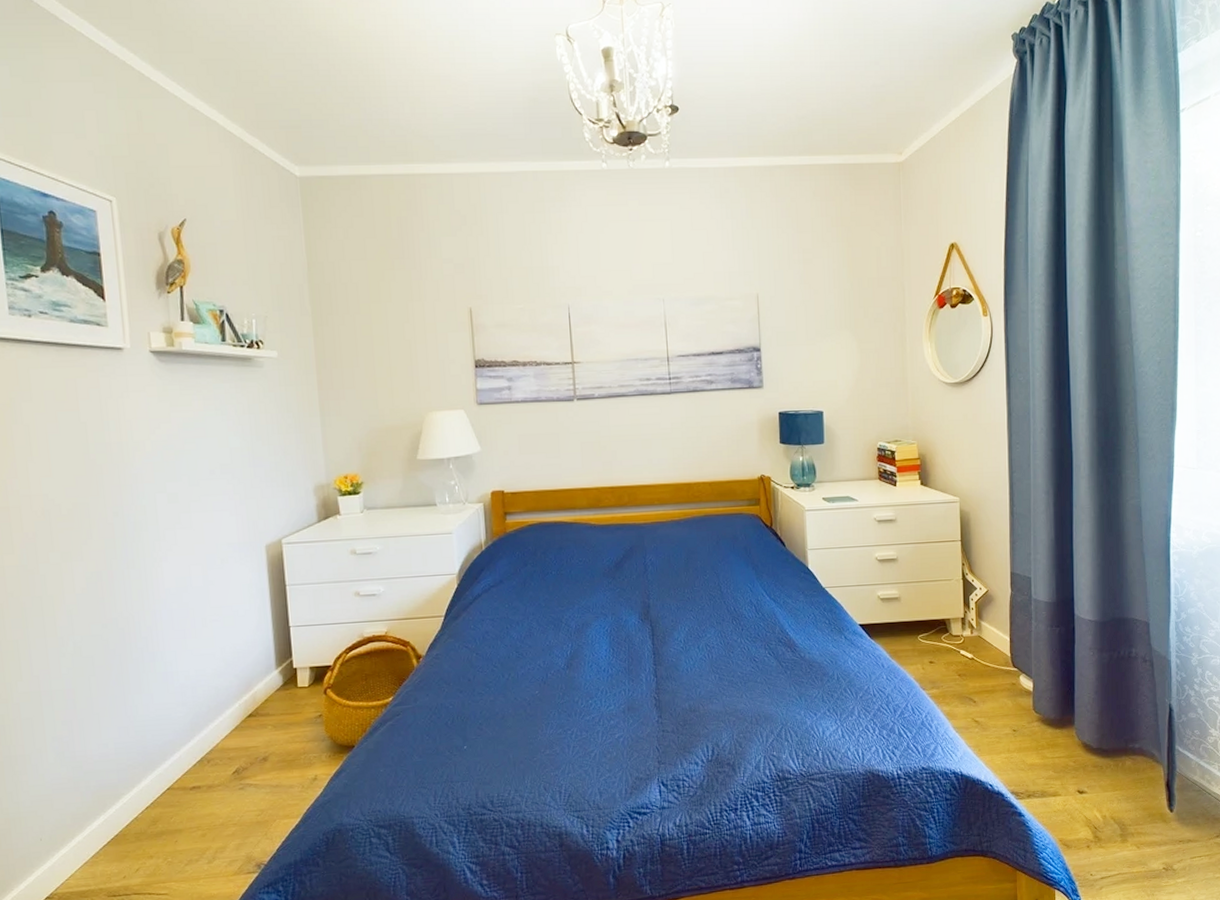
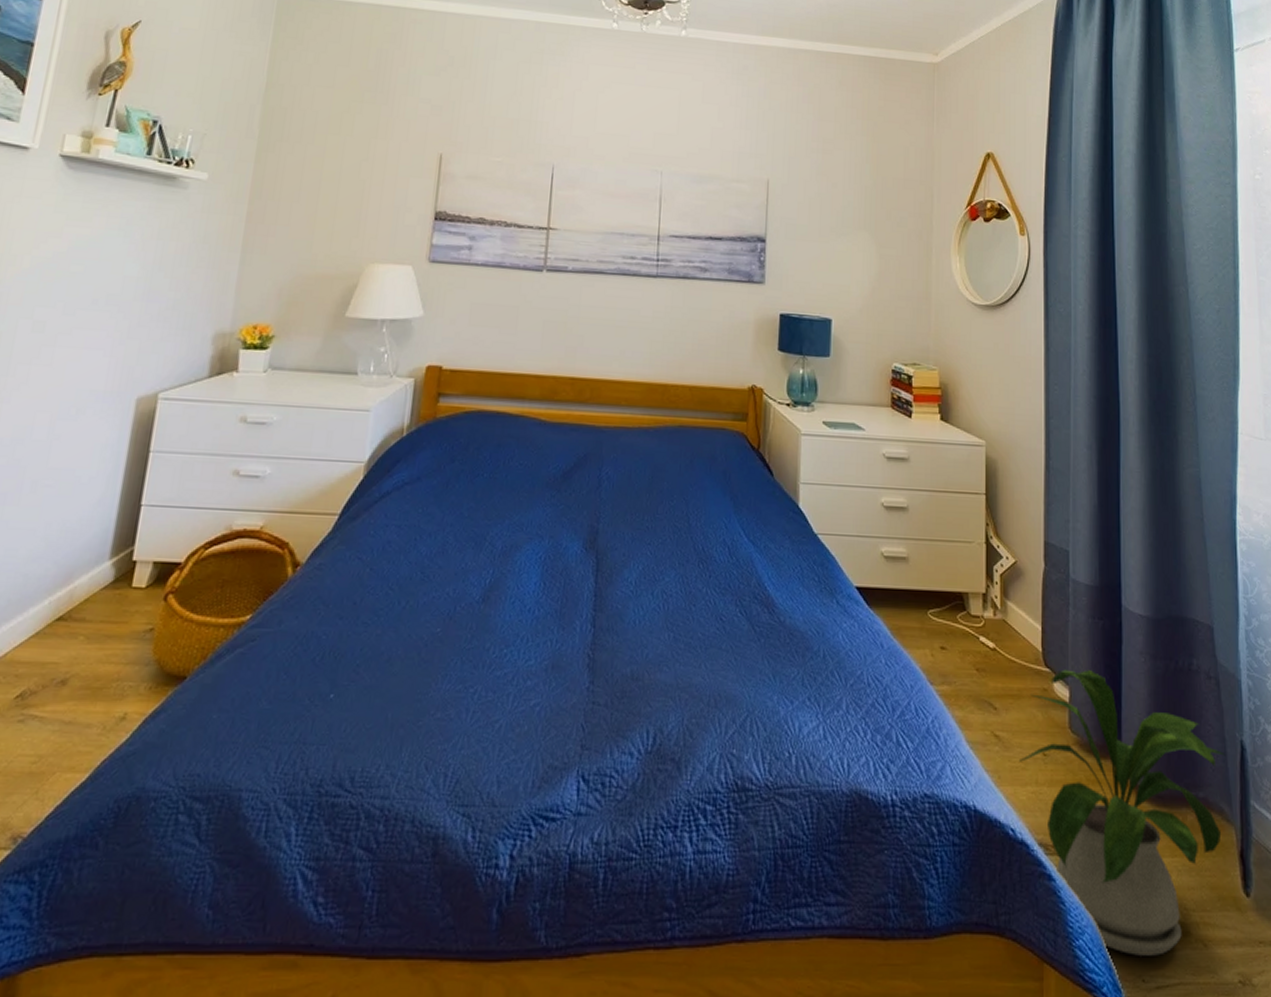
house plant: none [994,666,1157,859] -> present [1018,669,1226,956]

